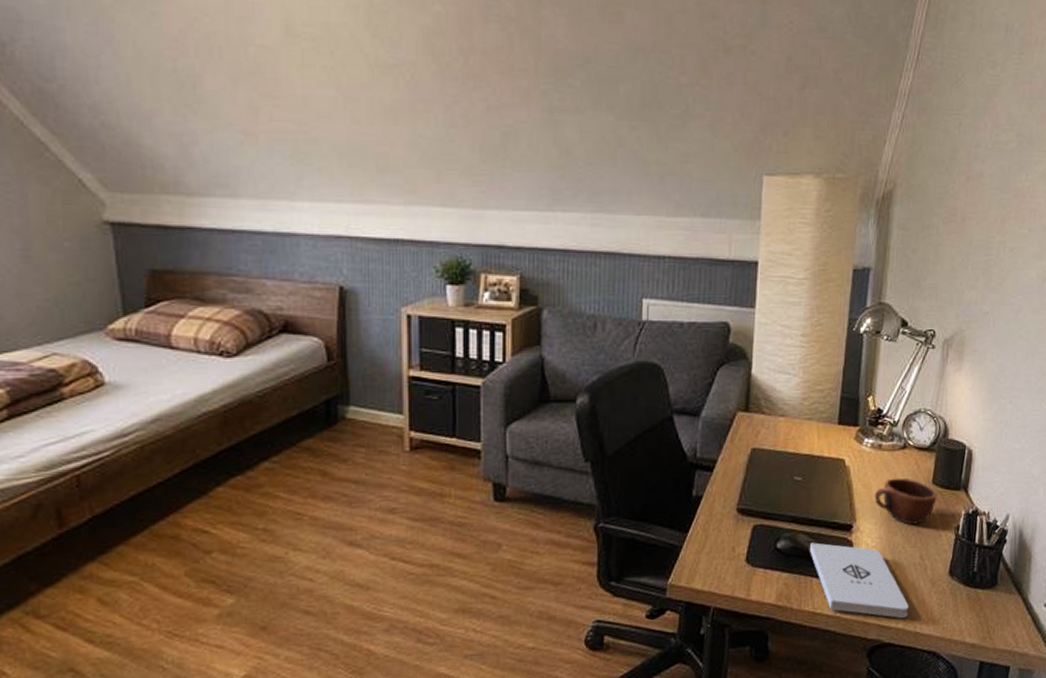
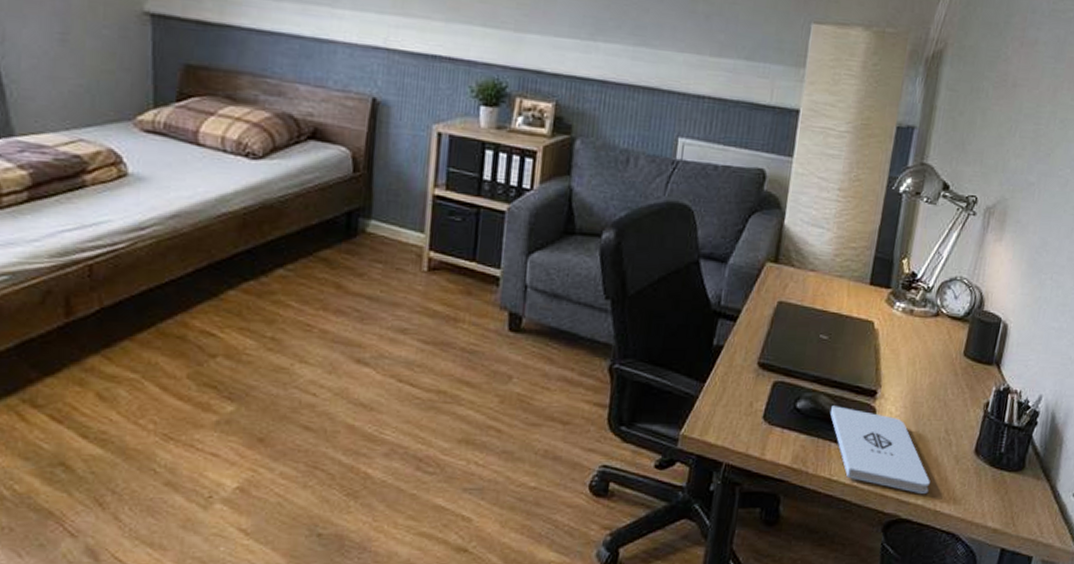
mug: present [874,477,937,525] -> none [902,346,968,397]

